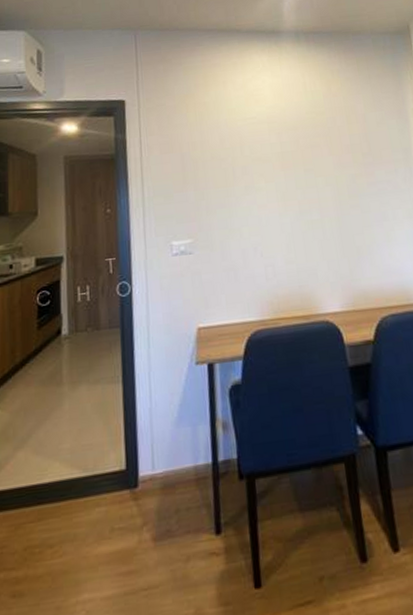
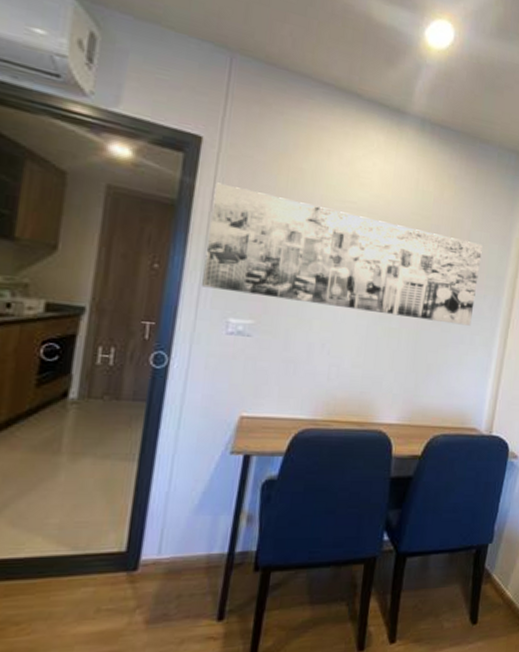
wall art: none [141,123,390,220] -> present [202,182,483,326]

